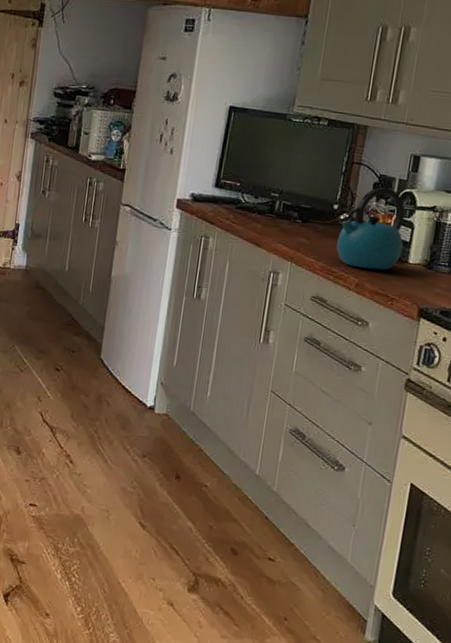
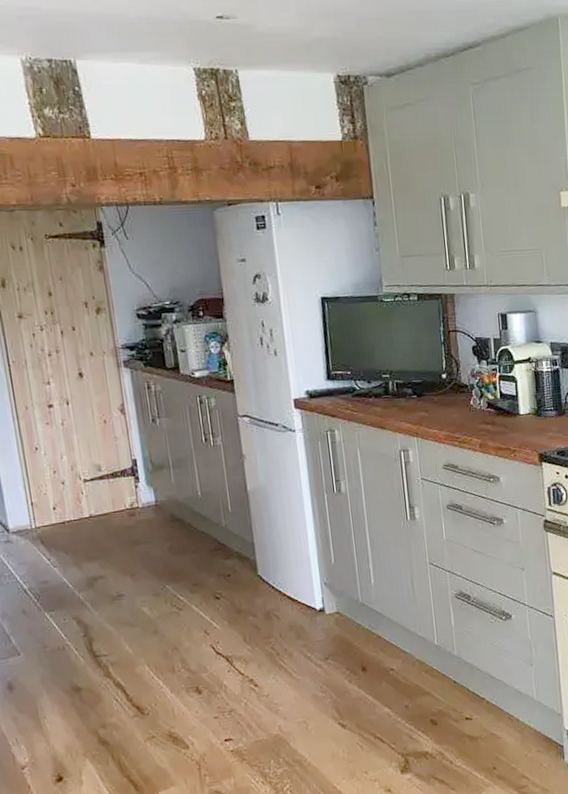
kettle: present [336,187,406,270] -> none [448,349,512,429]

